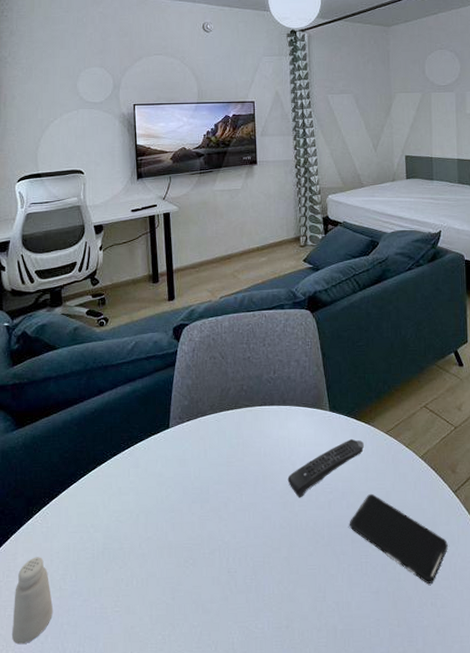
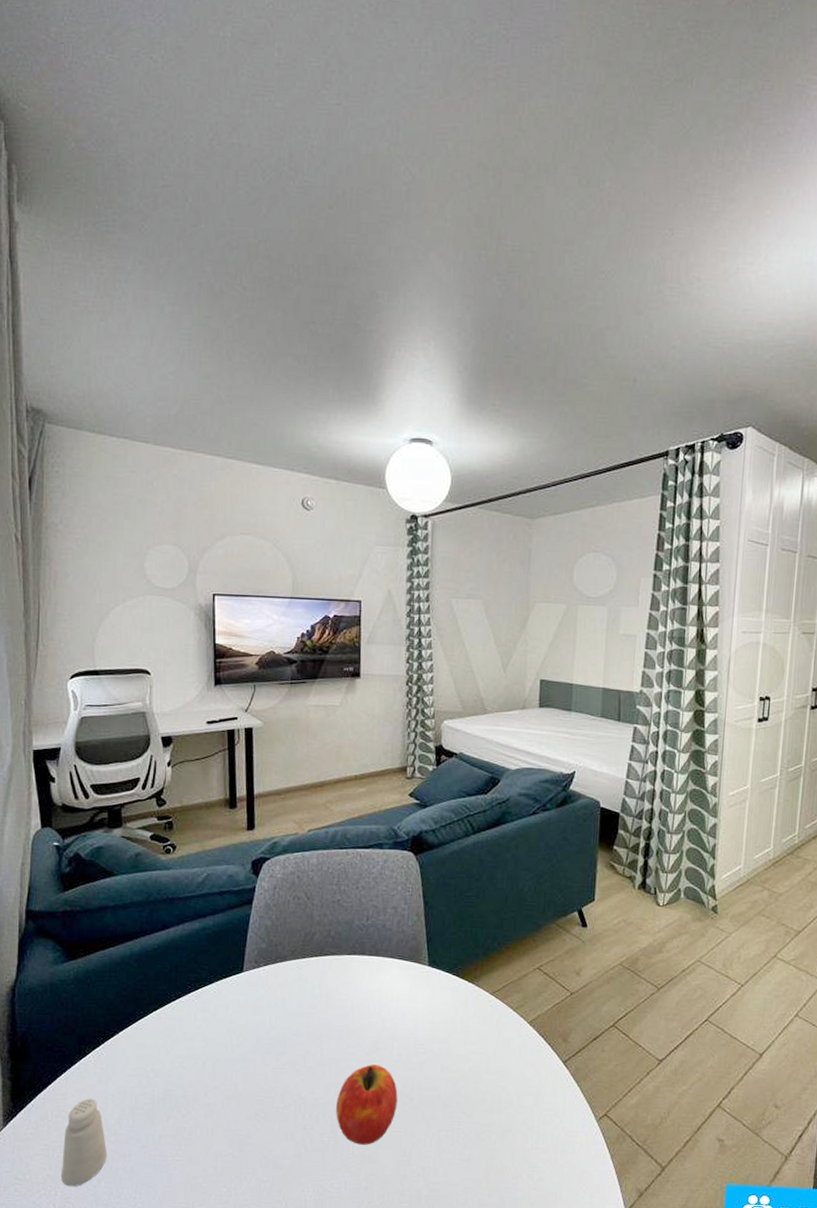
fruit: none [256,506,310,584] -> present [336,1064,398,1145]
remote control: present [287,438,364,498] -> none [375,997,465,1057]
smartphone: present [349,493,448,583] -> none [442,1057,551,1155]

